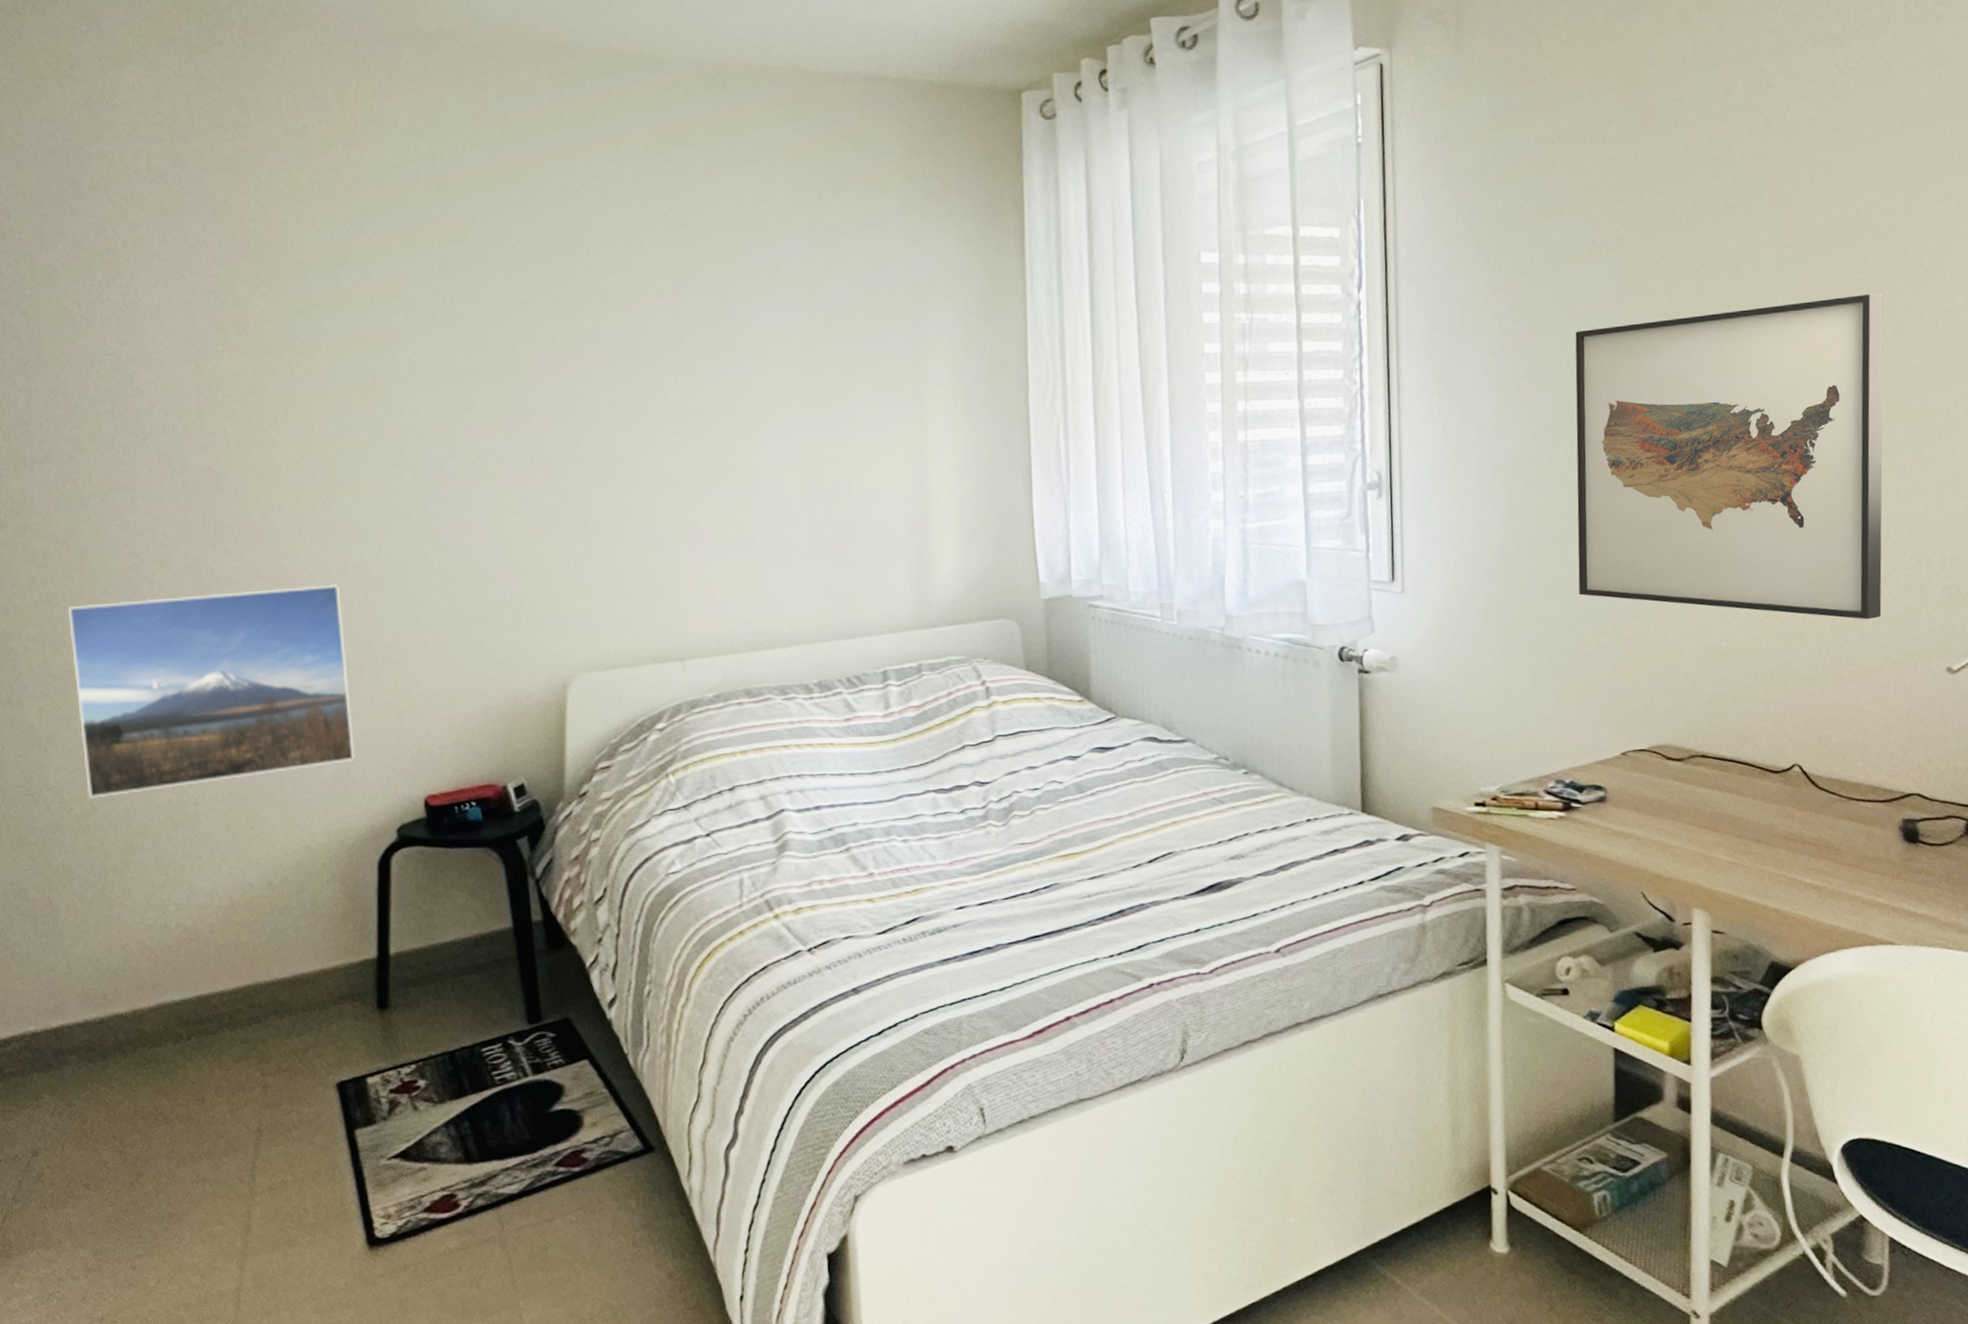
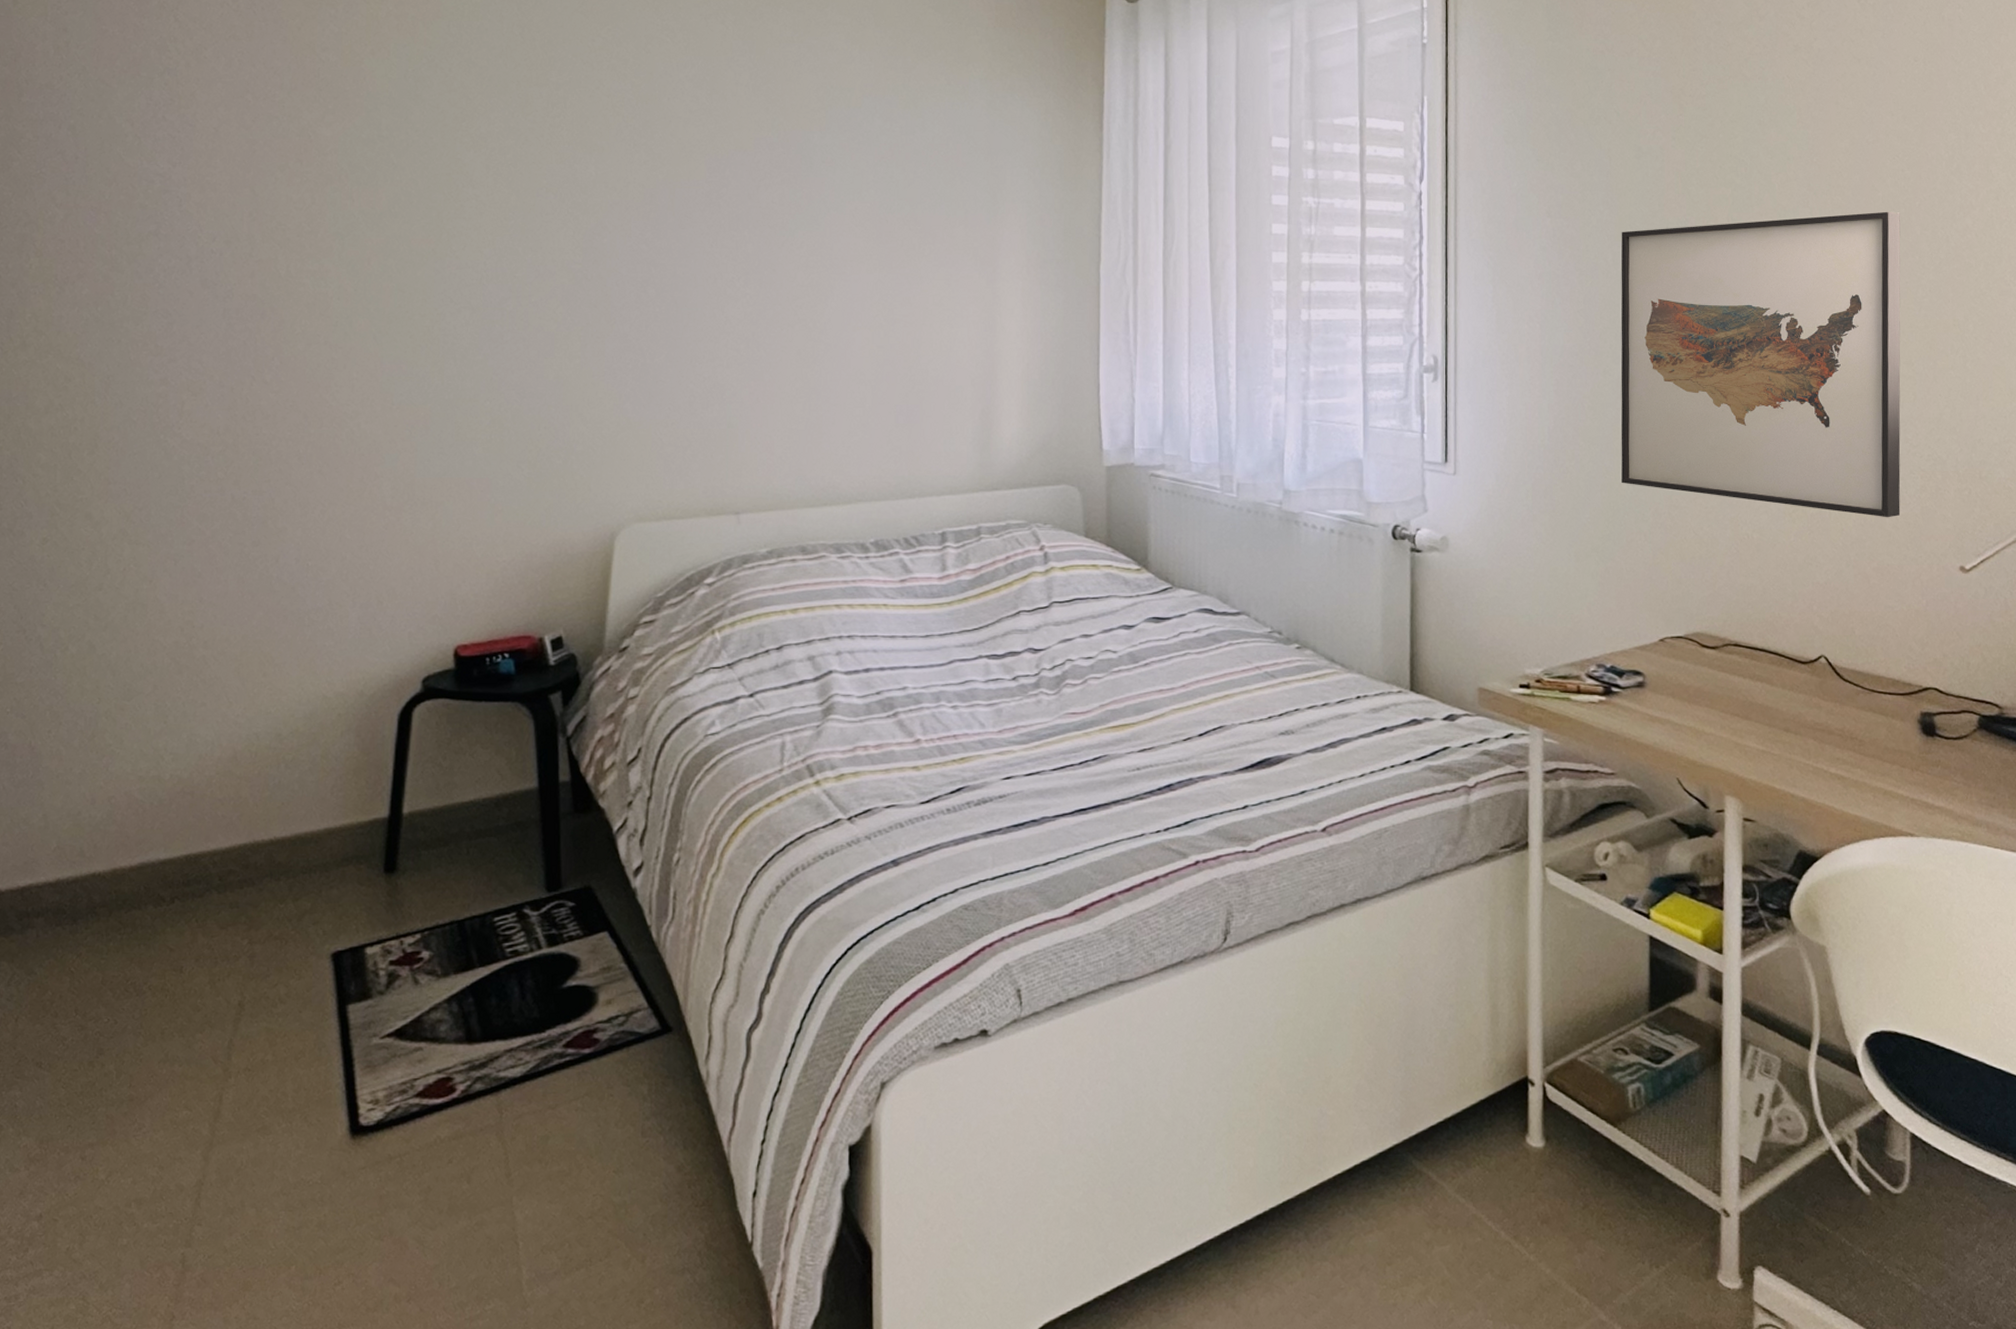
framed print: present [67,583,355,799] -> none [85,420,384,639]

